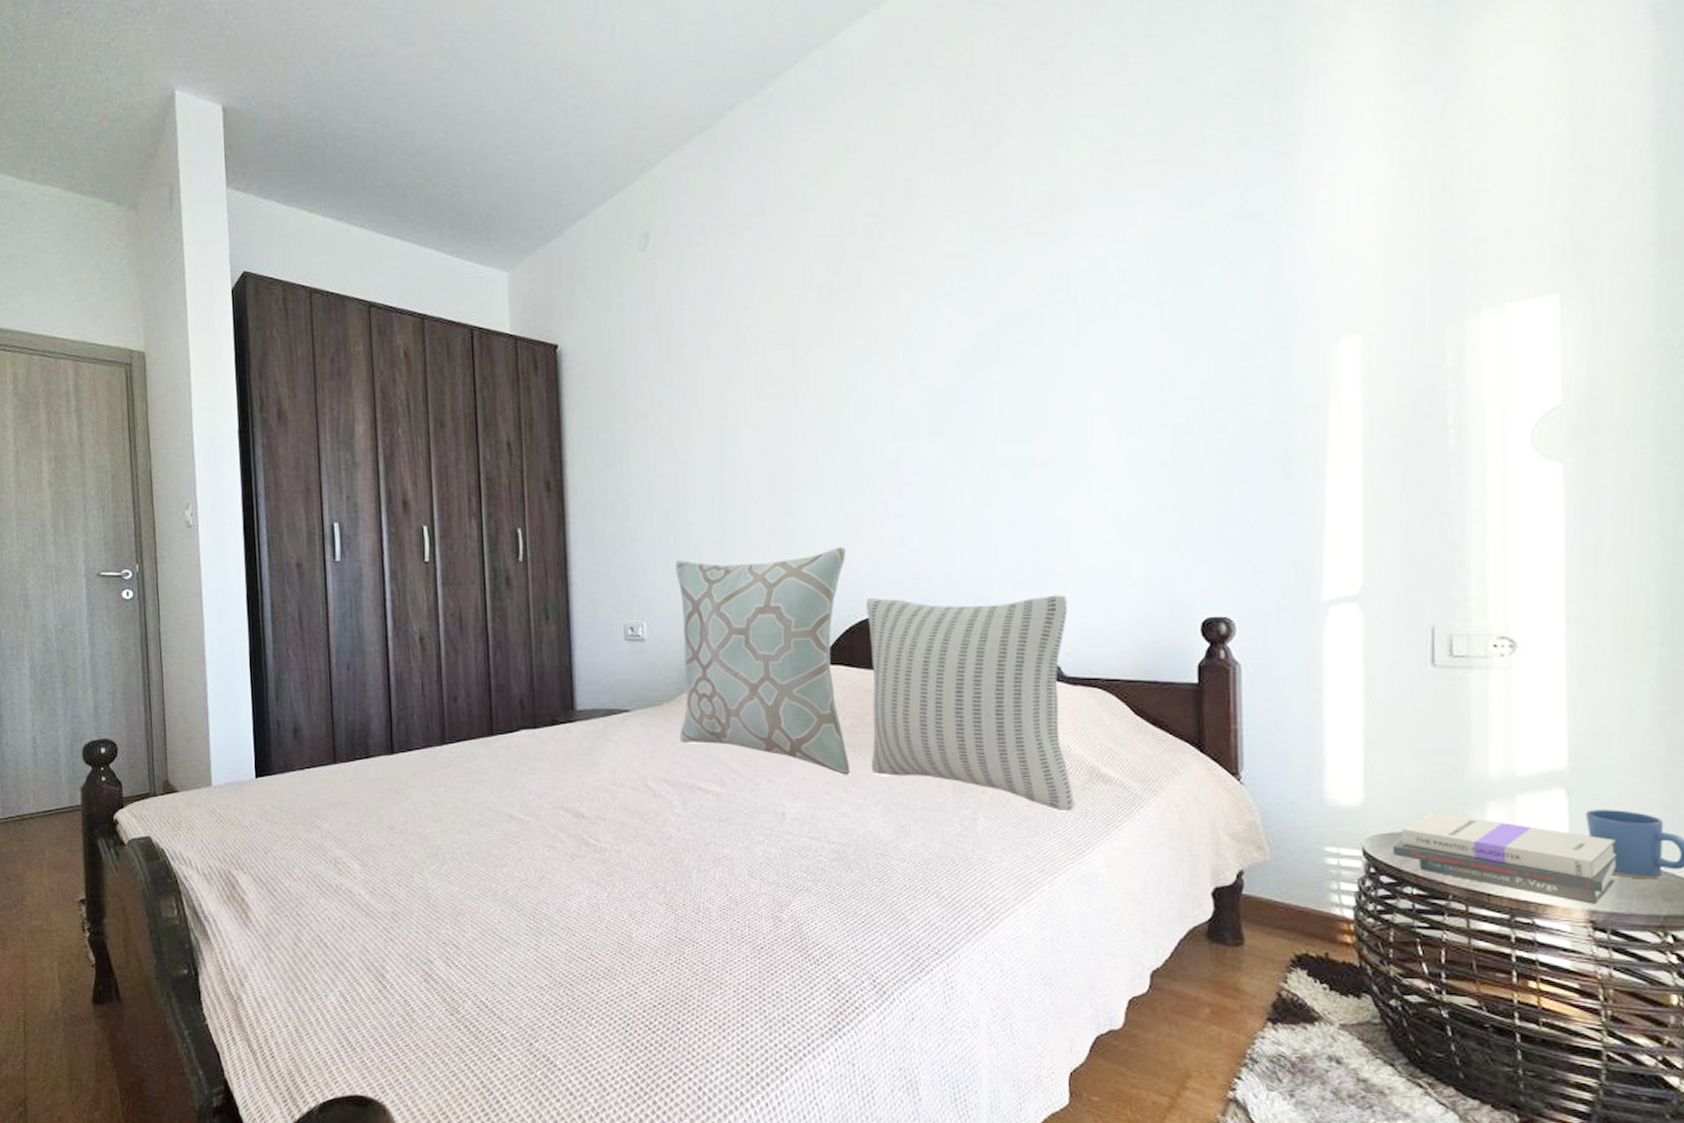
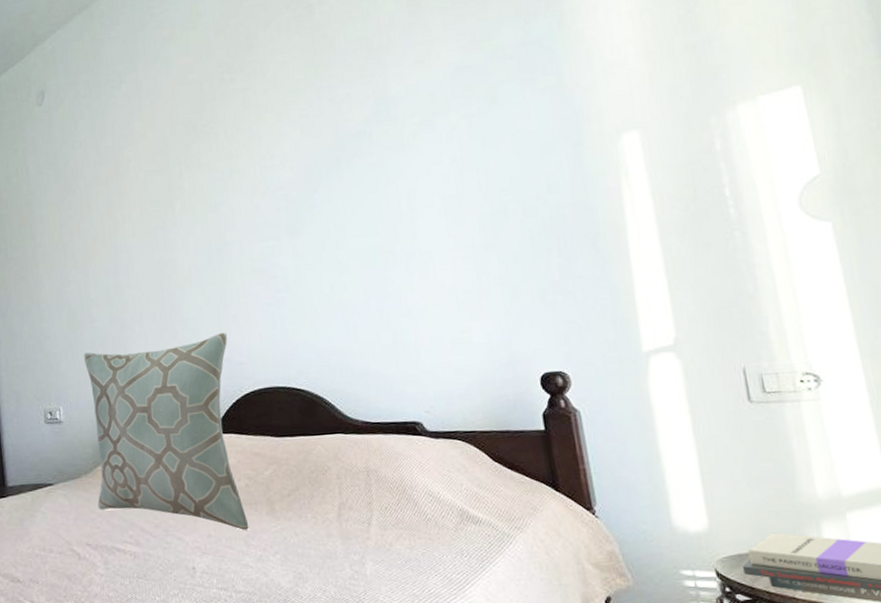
pillow: present [866,595,1075,812] -> none [248,361,451,552]

